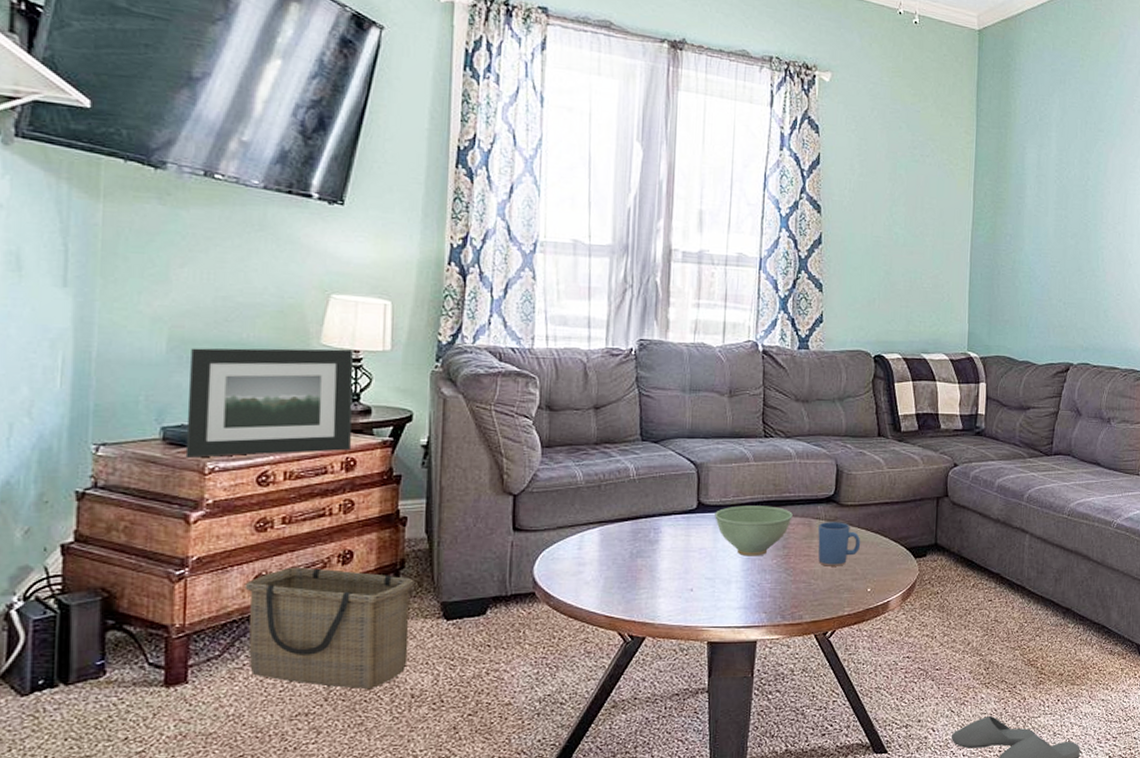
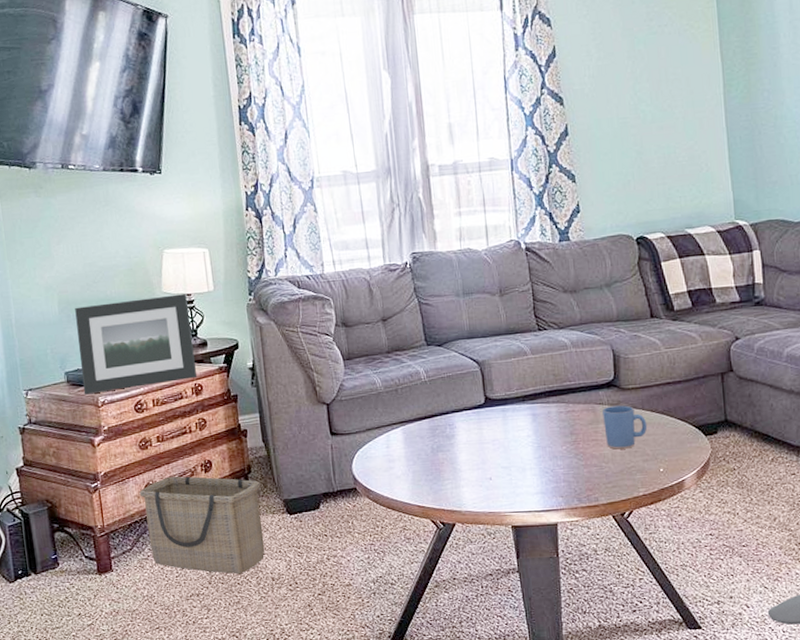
bowl: present [715,505,793,556] -> none [502,395,576,445]

